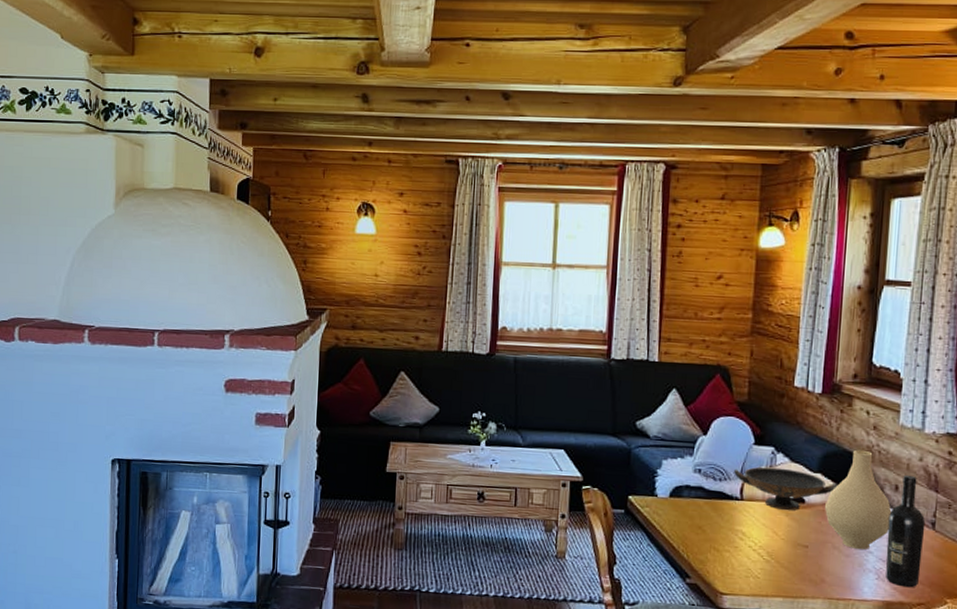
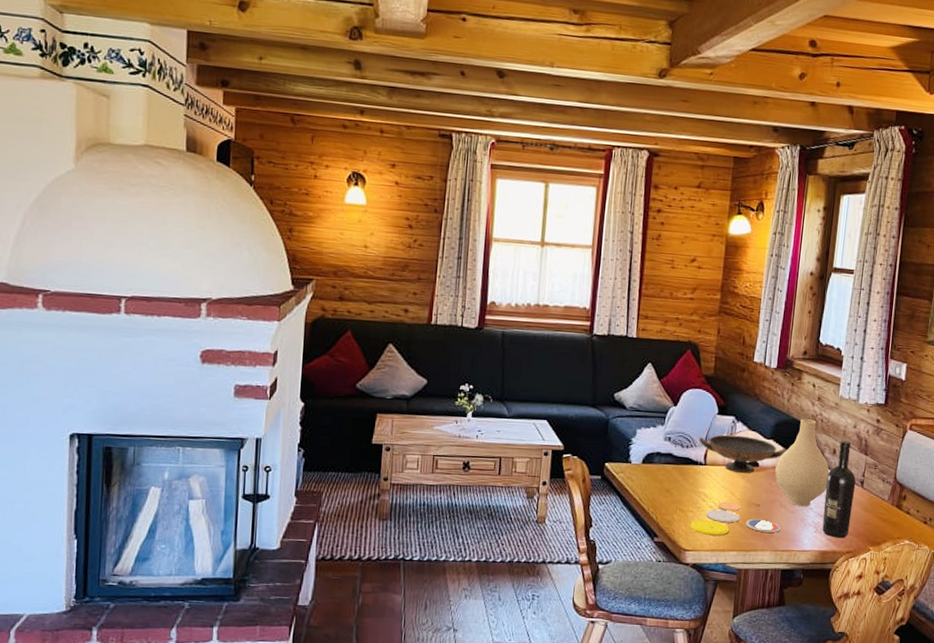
plate: none [726,541,835,579] -> present [690,501,781,536]

